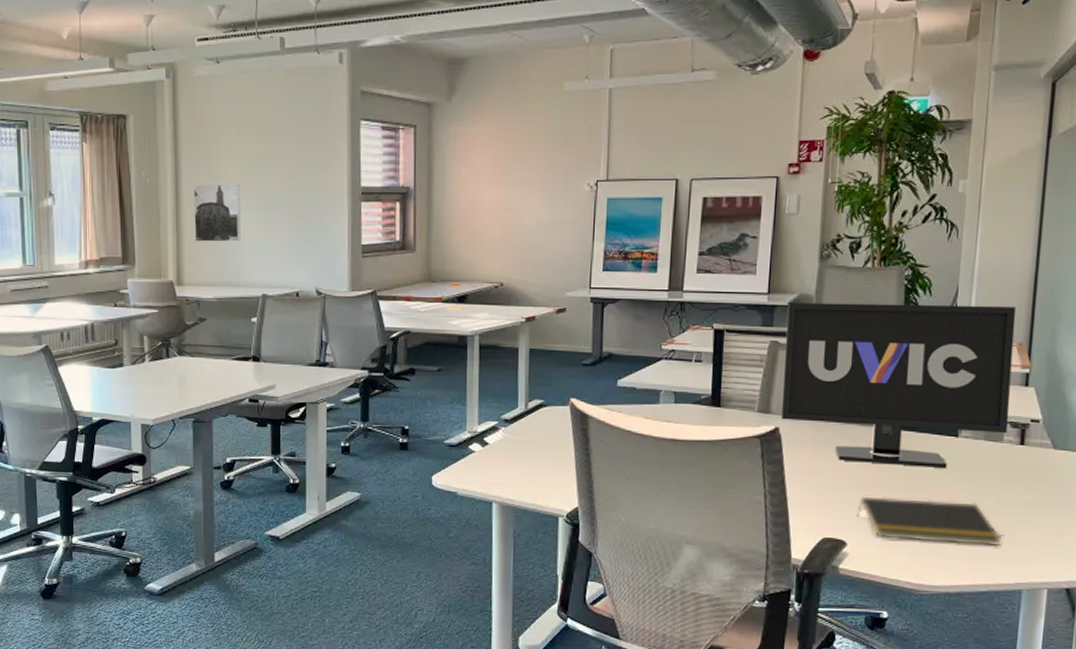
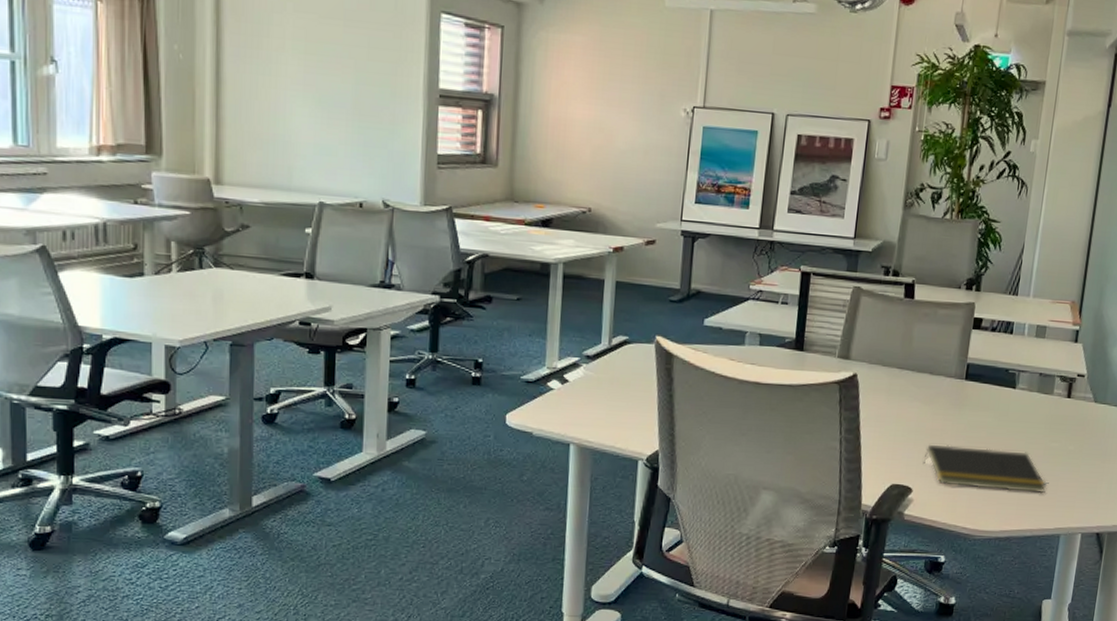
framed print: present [193,184,241,242] -> none [238,67,297,139]
monitor: present [780,302,1017,468] -> none [859,249,1072,418]

